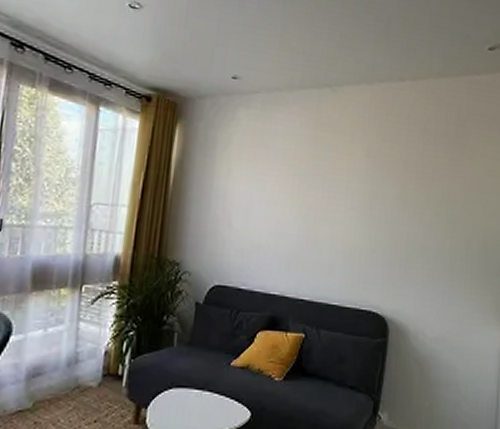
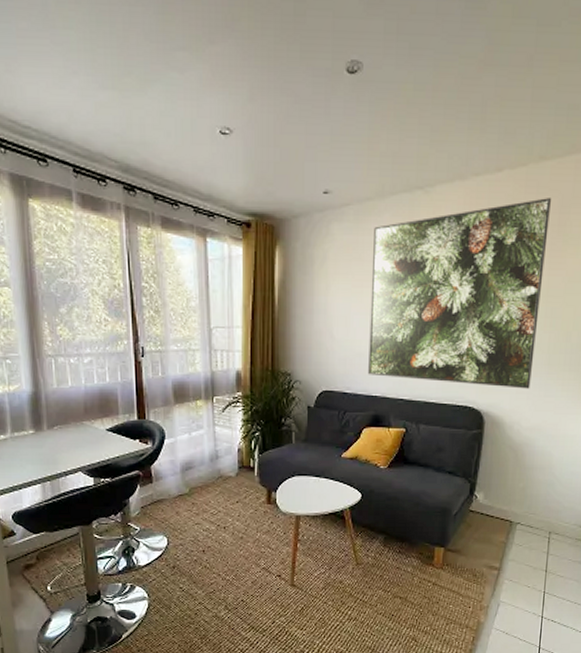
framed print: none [267,110,450,296] -> present [368,198,552,389]

